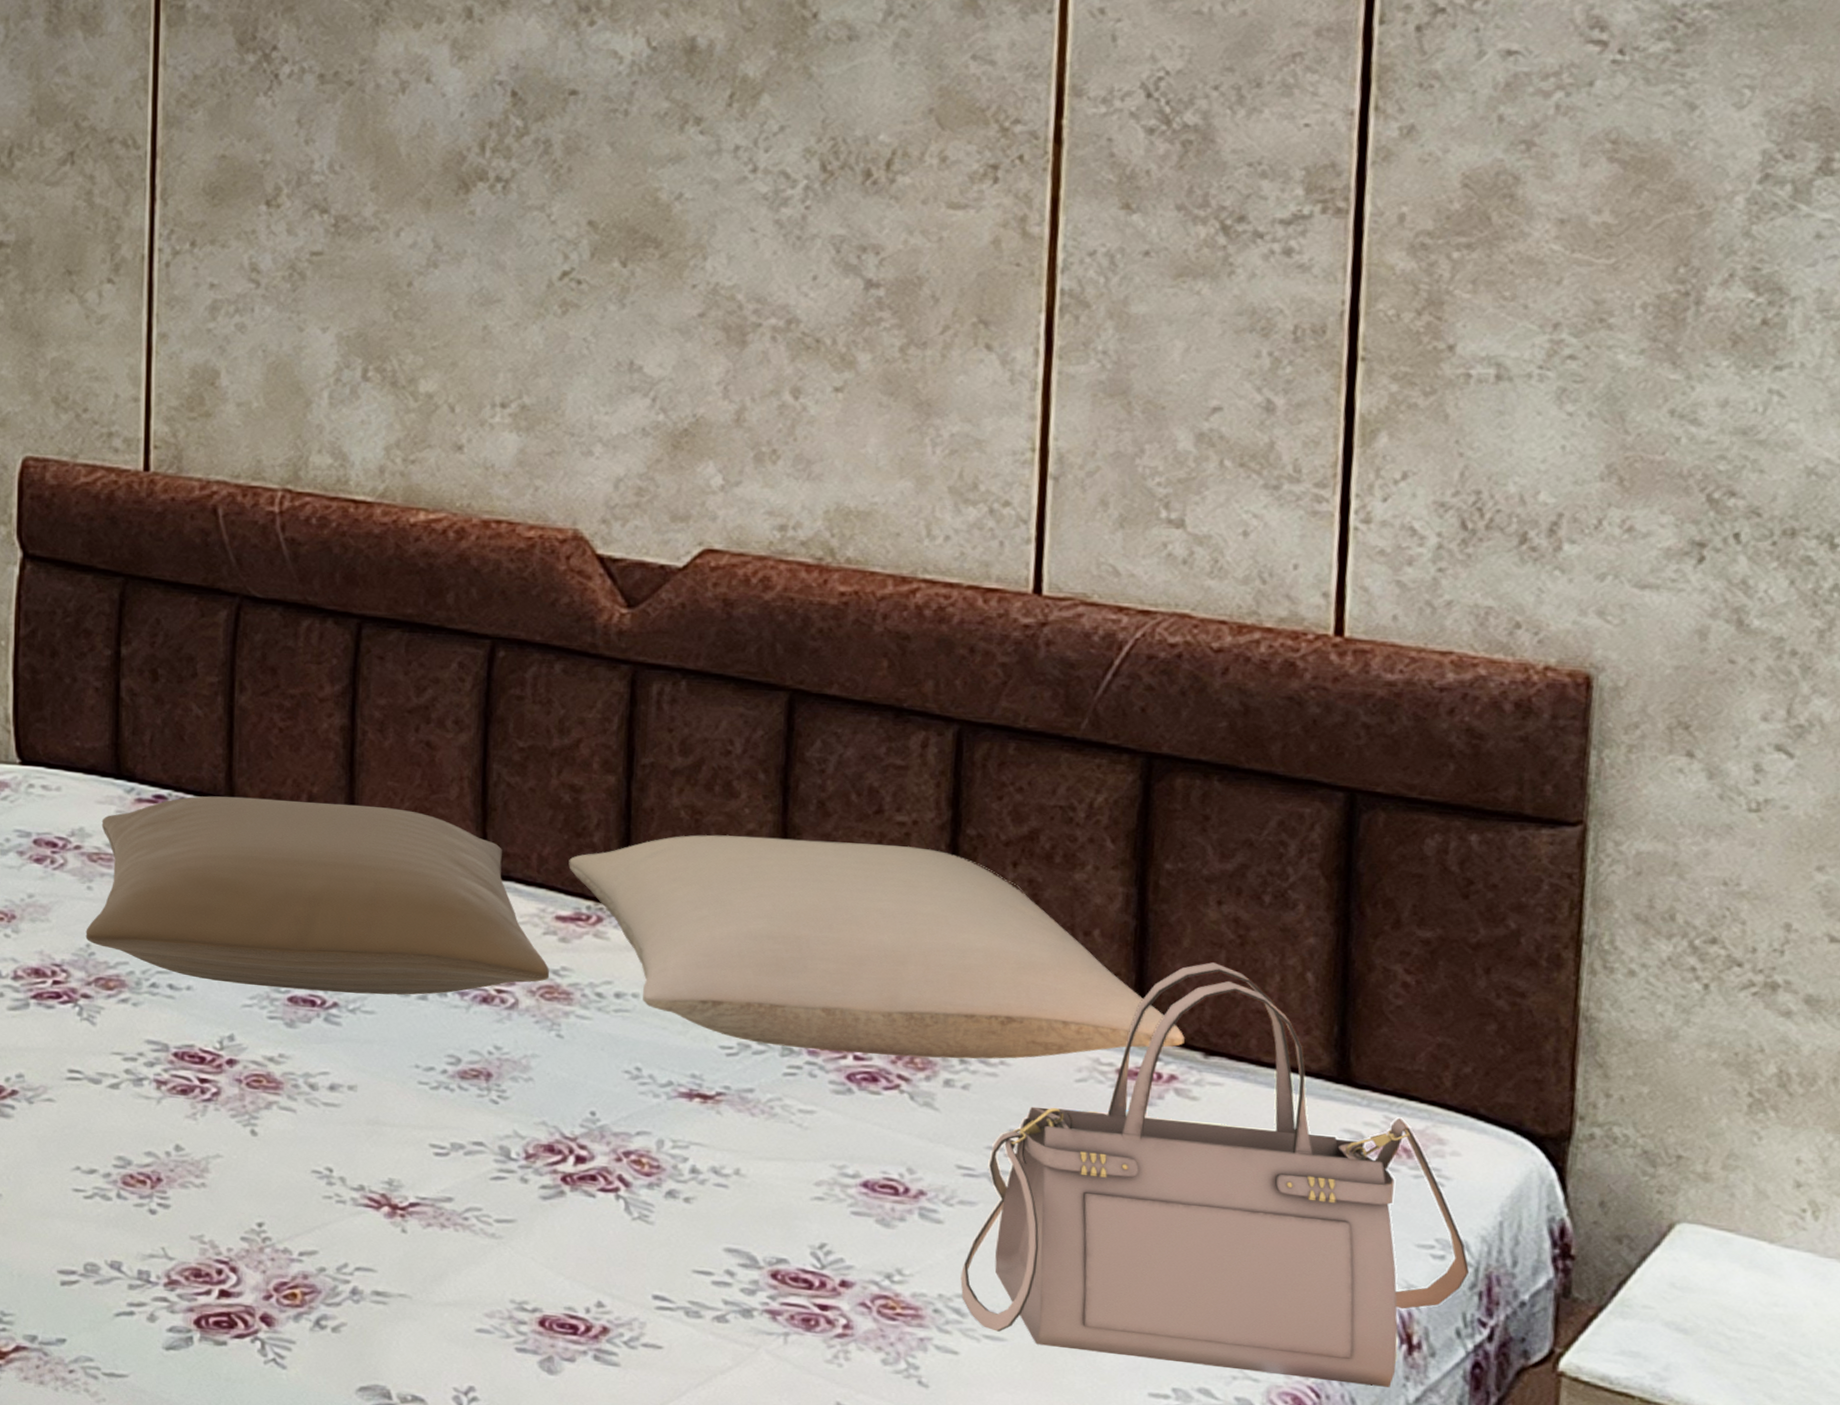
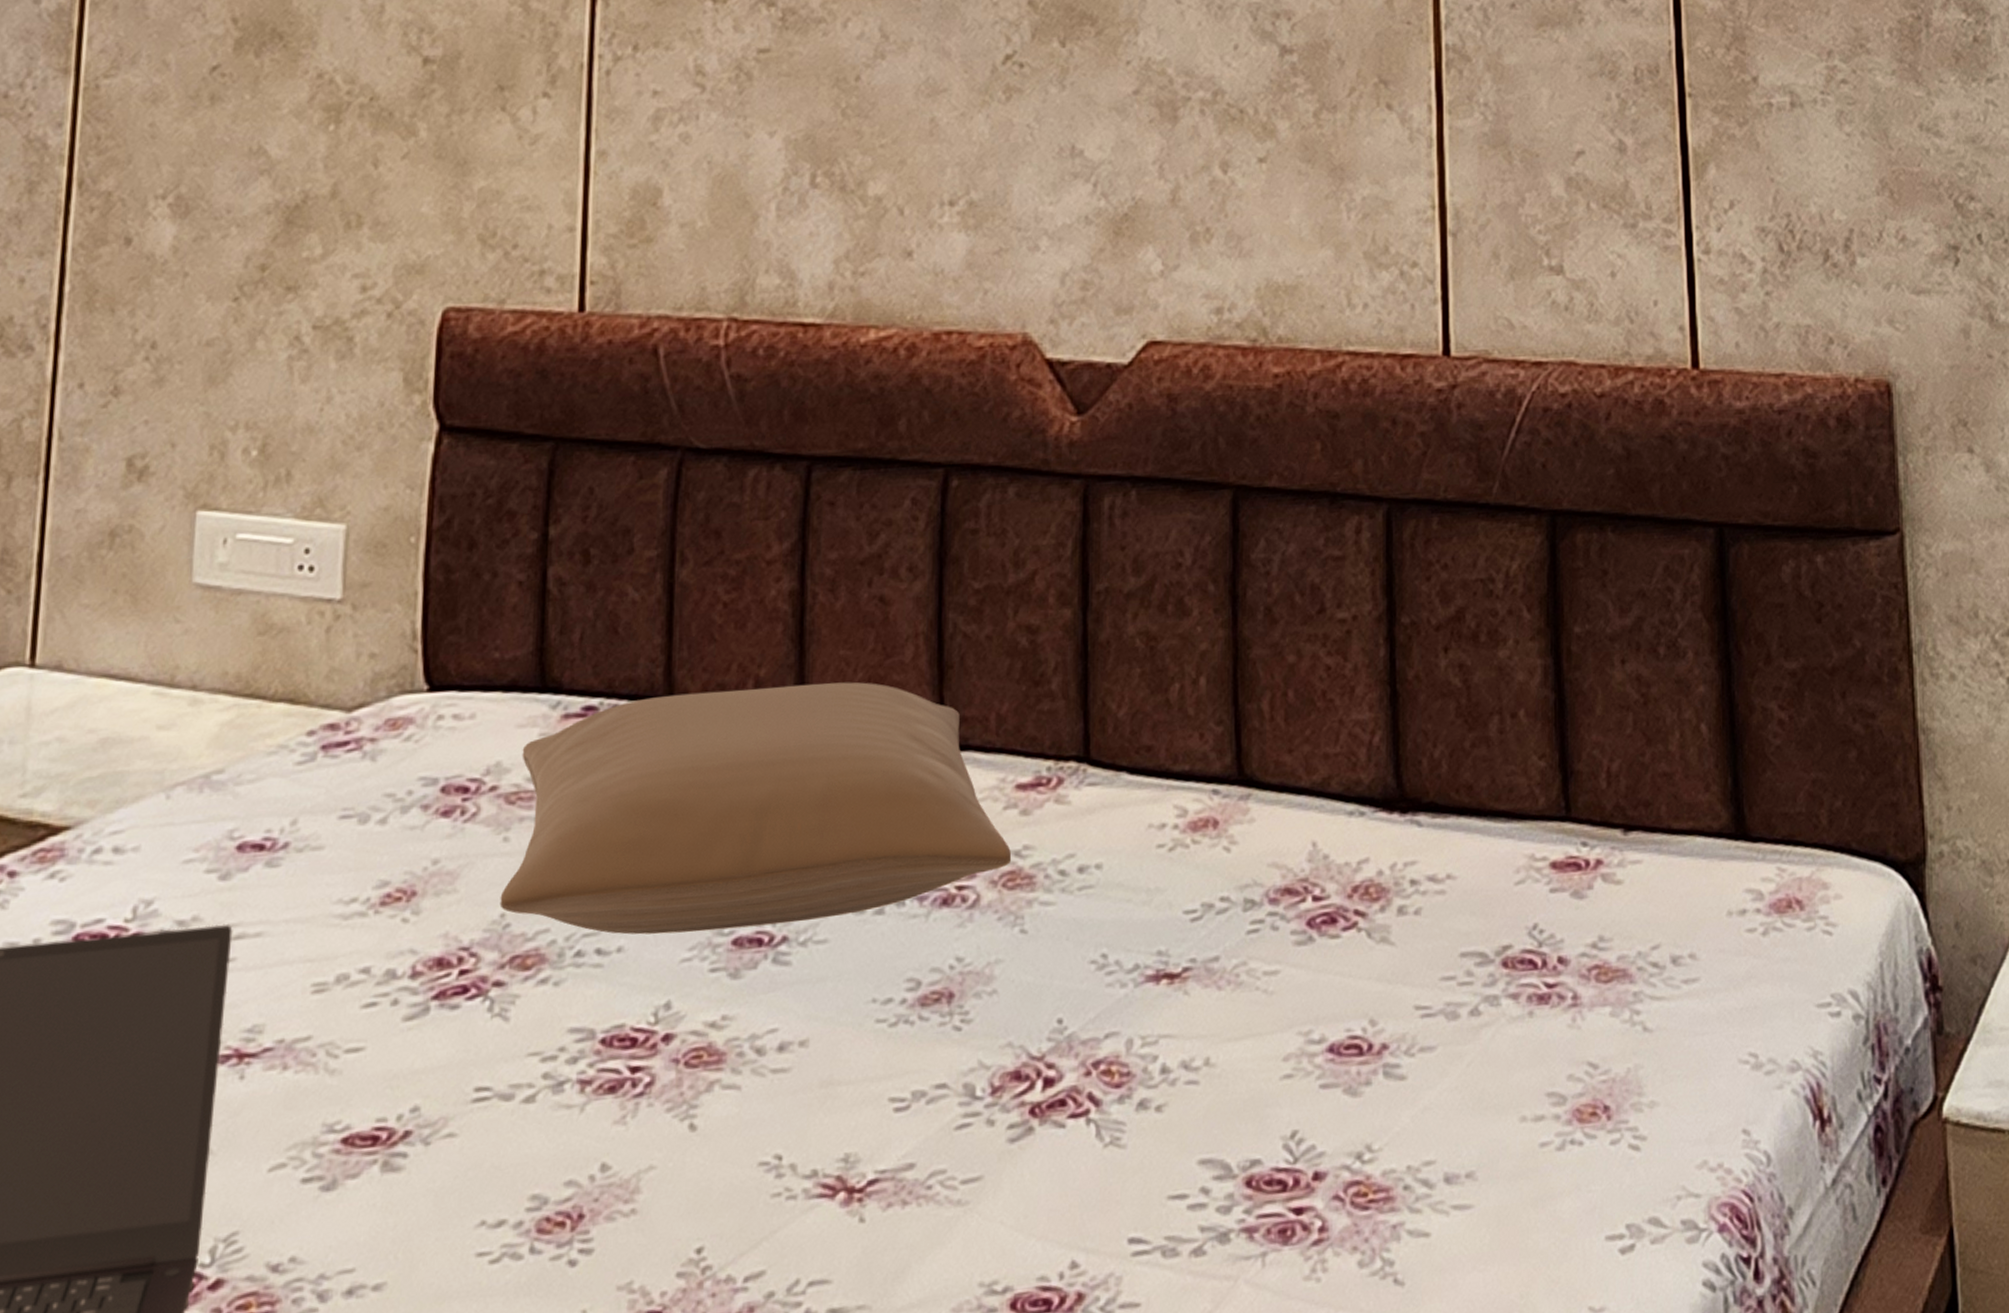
pillow: present [568,835,1185,1060] -> none [1027,645,1606,901]
handbag: present [960,962,1470,1388] -> none [1426,727,1862,1205]

